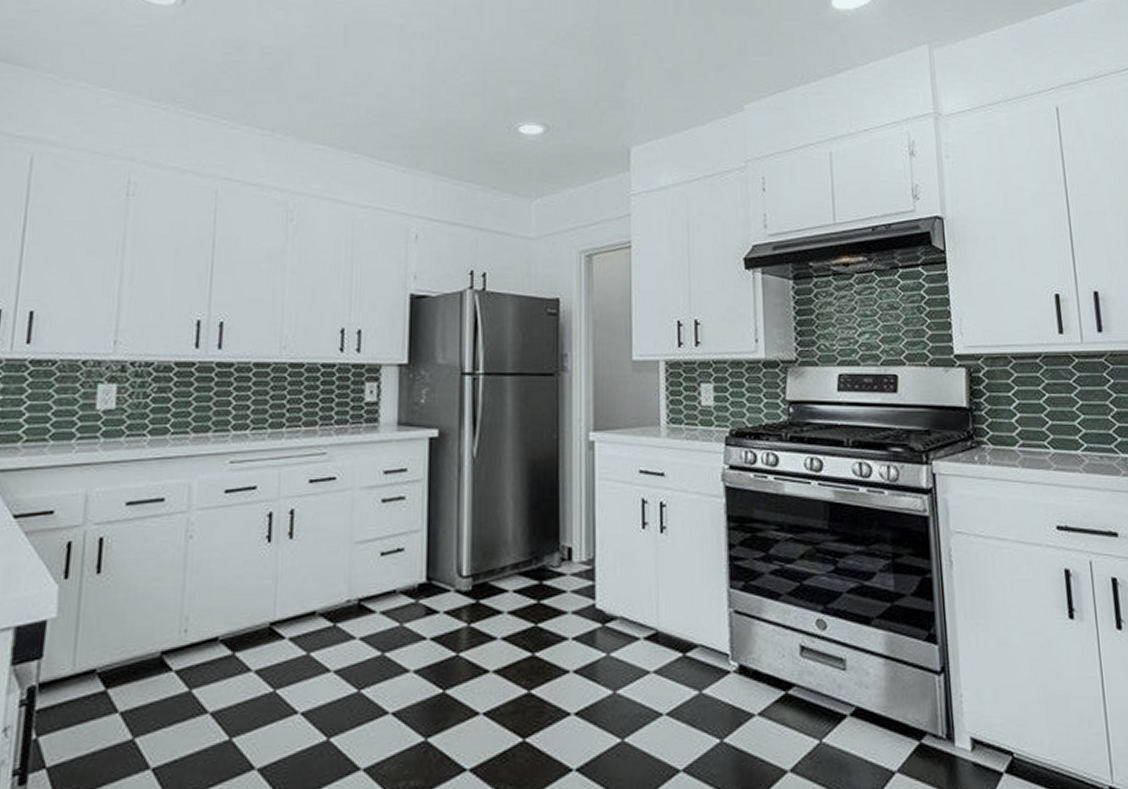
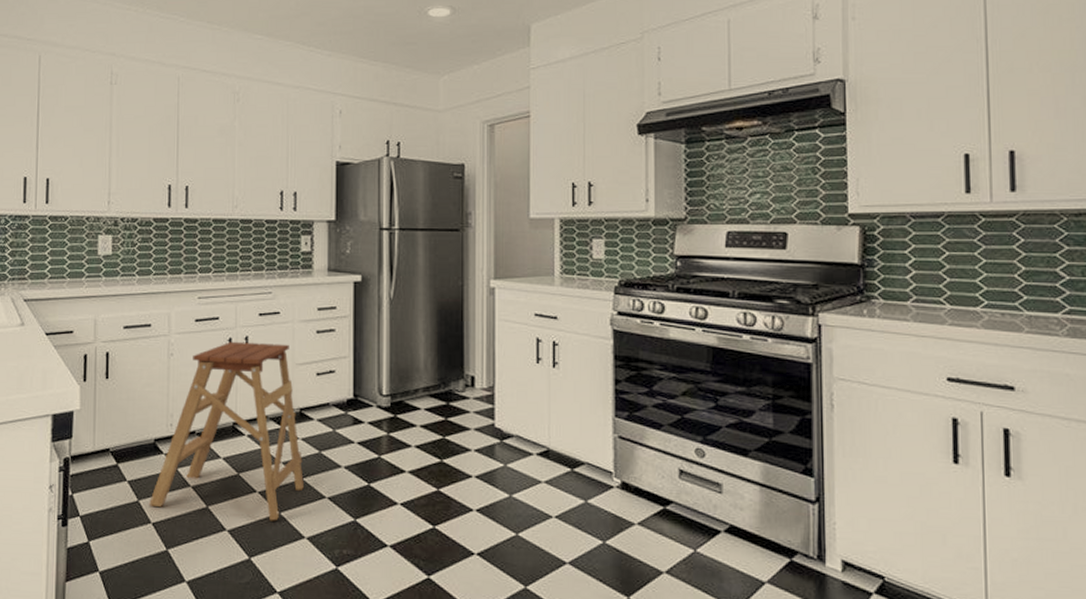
step ladder: none [149,516,361,751] -> present [149,341,304,521]

